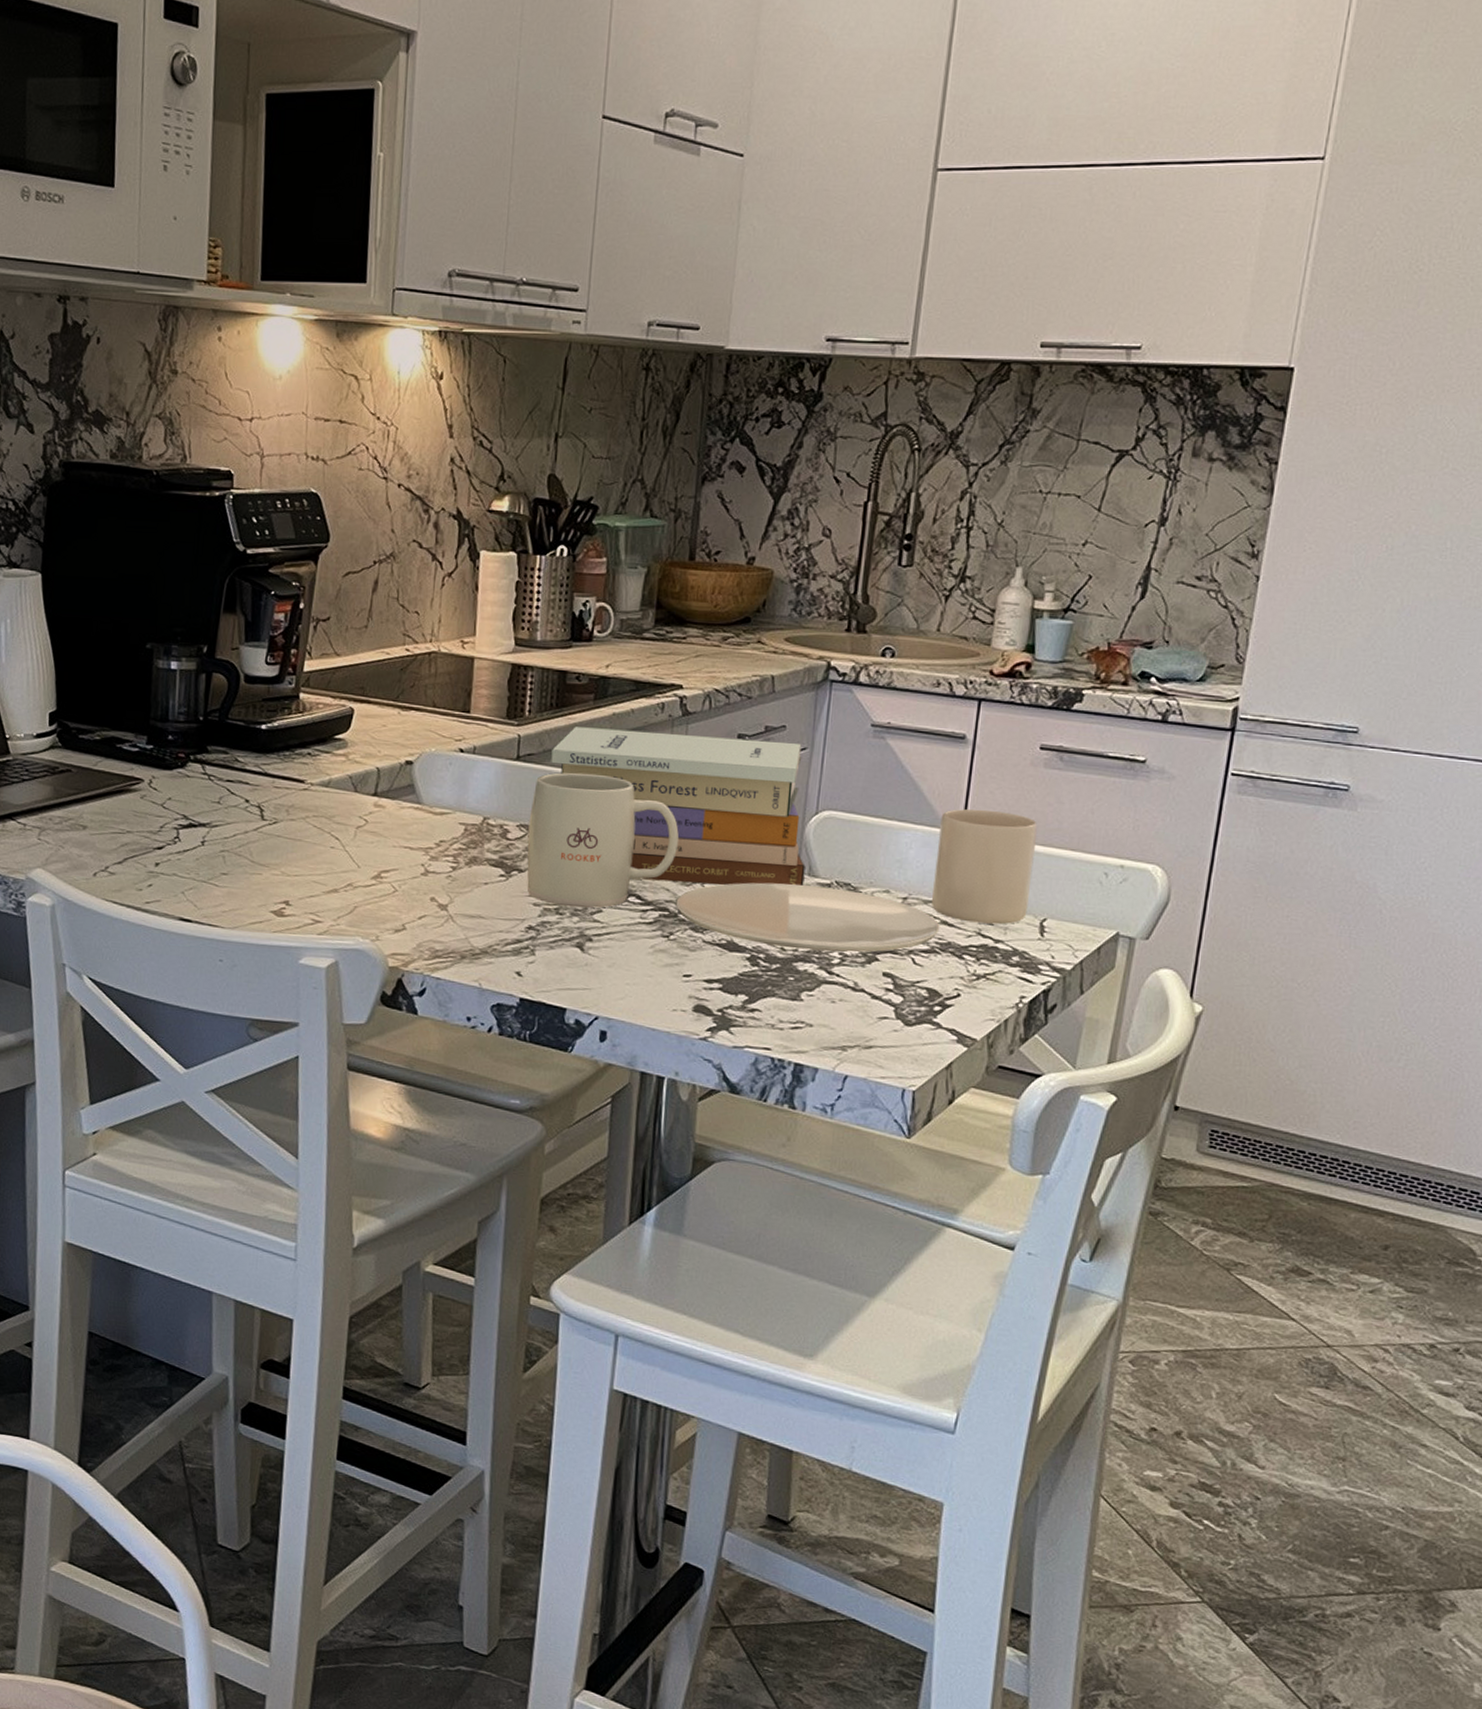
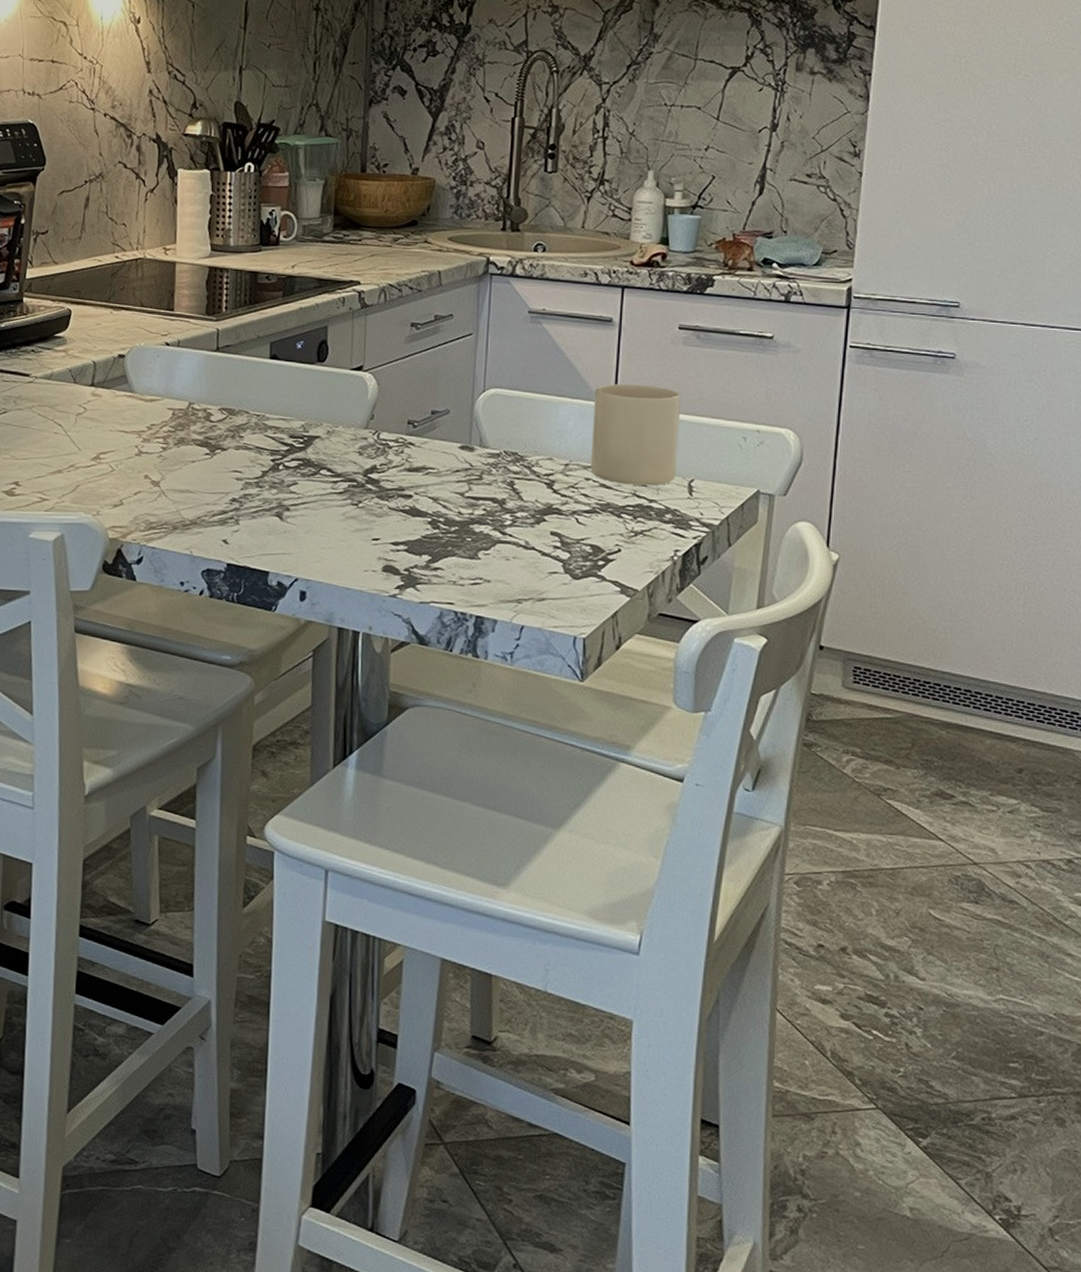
mug: present [527,772,680,908] -> none [228,361,364,481]
books: present [551,726,806,886] -> none [247,320,477,457]
plate: present [675,882,940,953] -> none [362,454,599,515]

